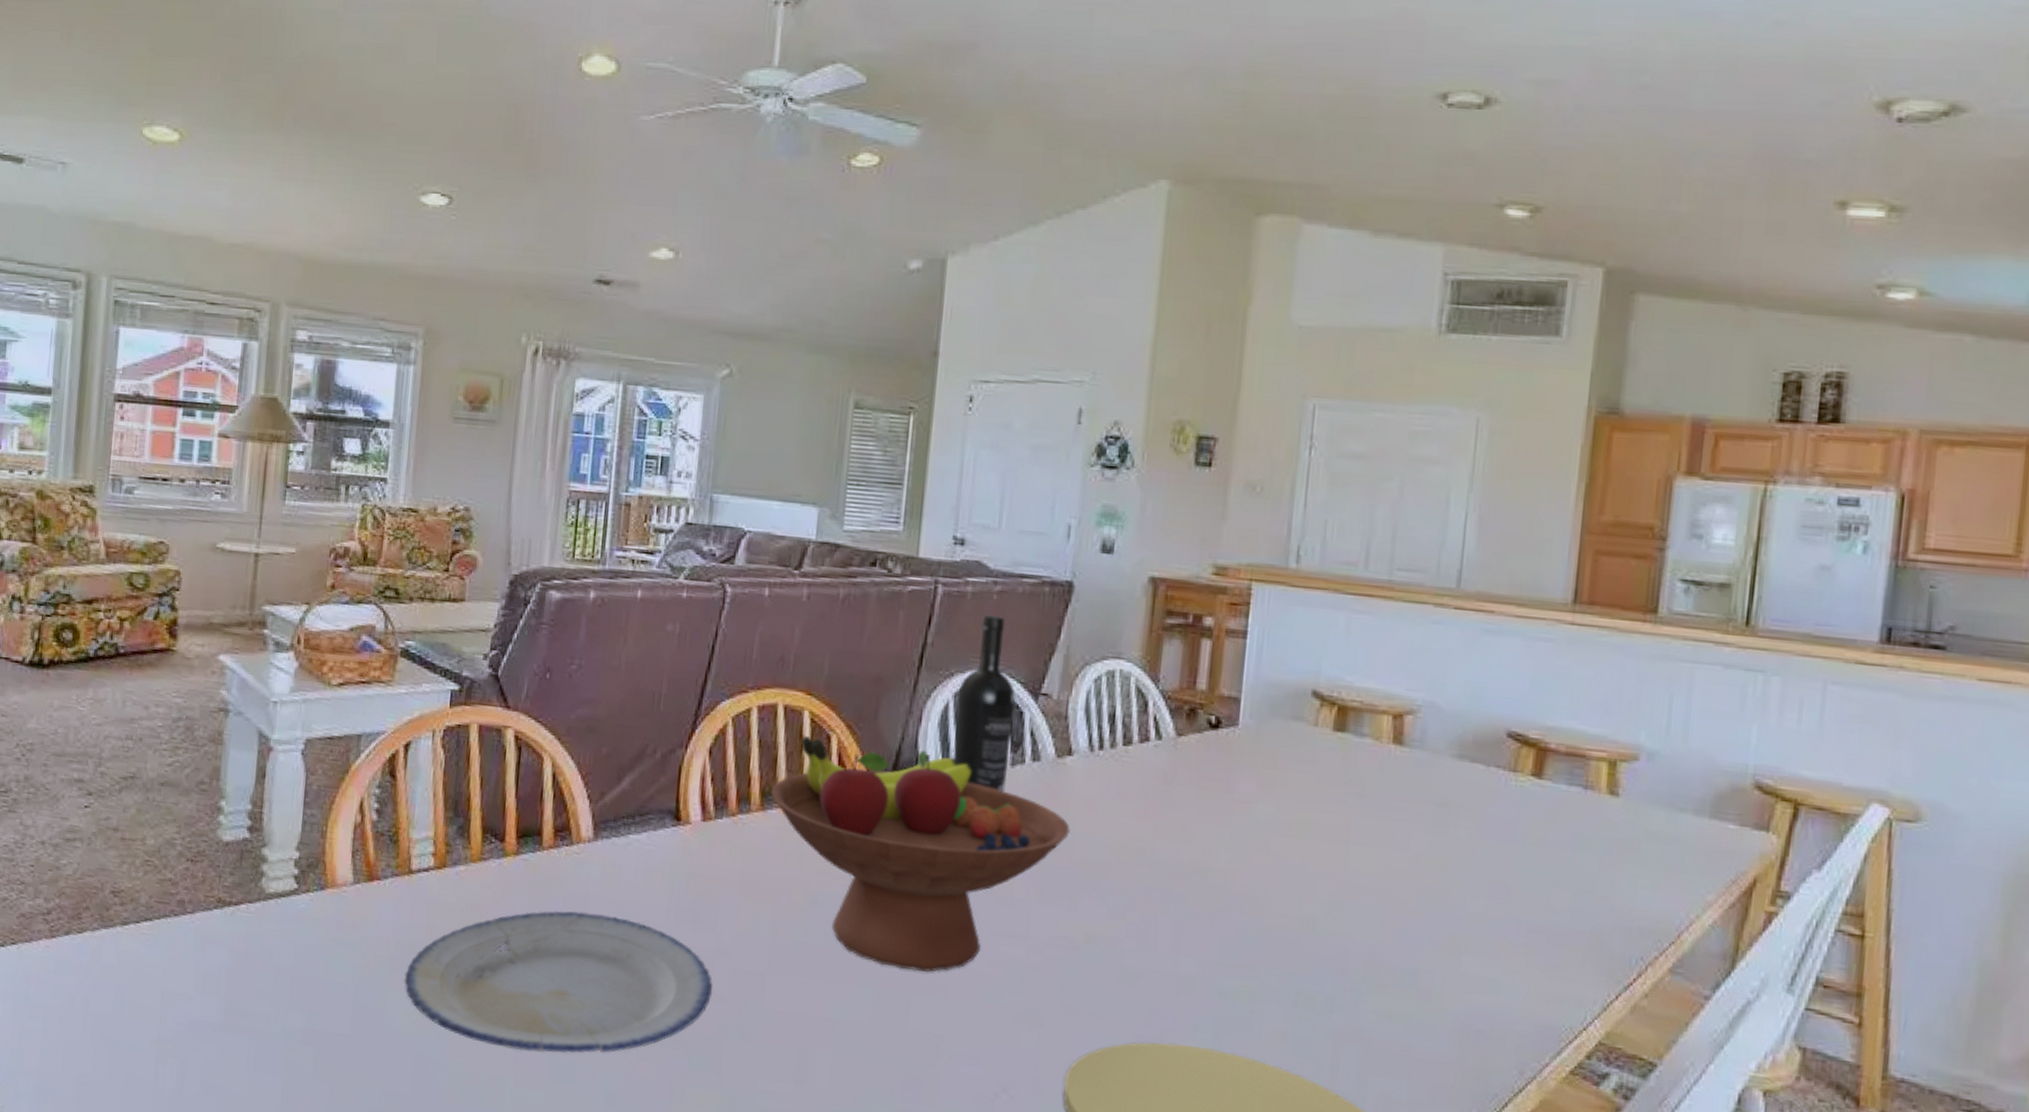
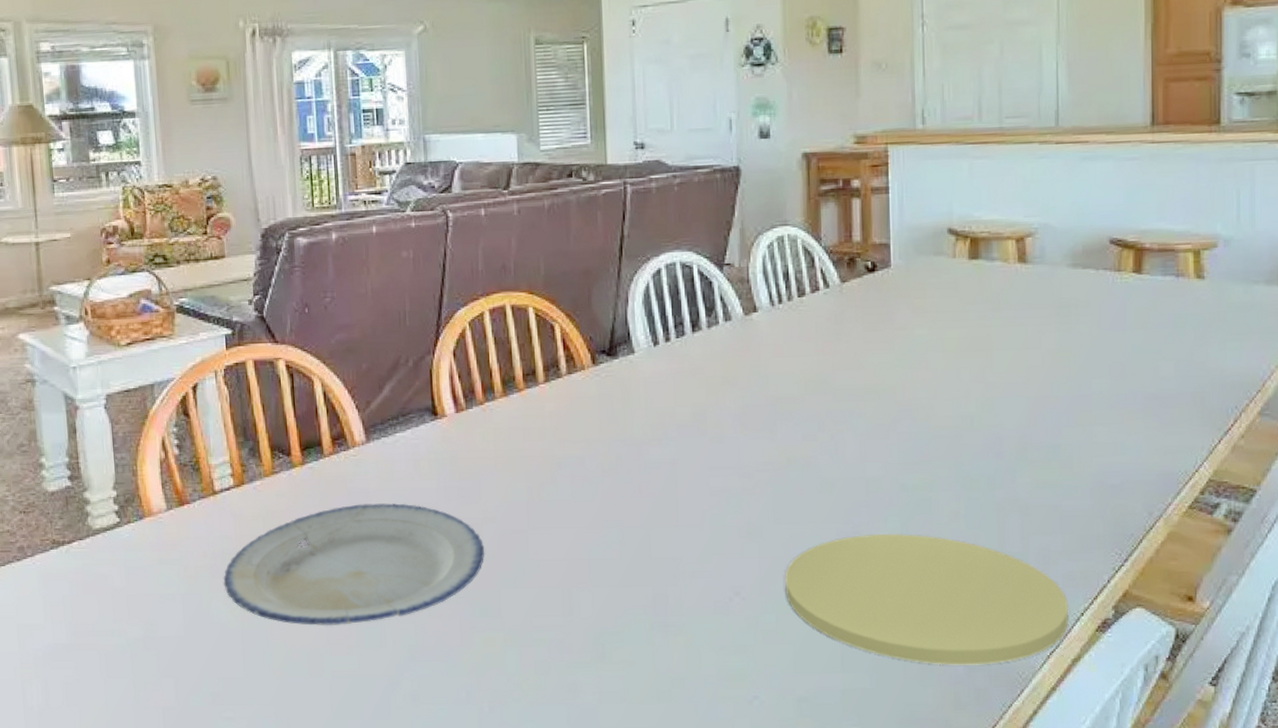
fruit bowl: present [771,735,1070,972] -> none [511,325,763,509]
wine bottle: present [952,615,1016,792] -> none [655,203,706,351]

